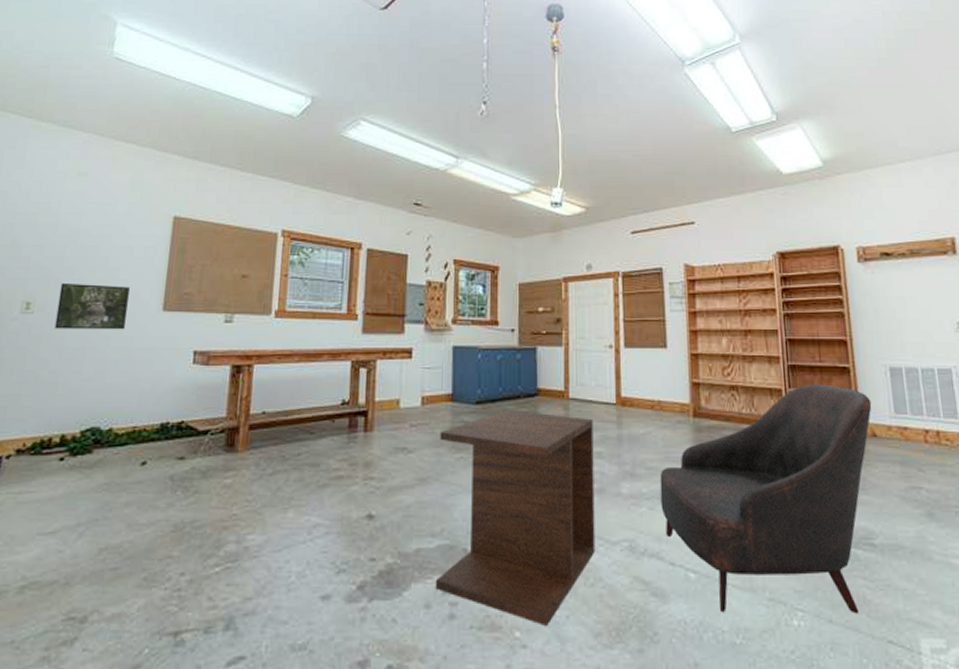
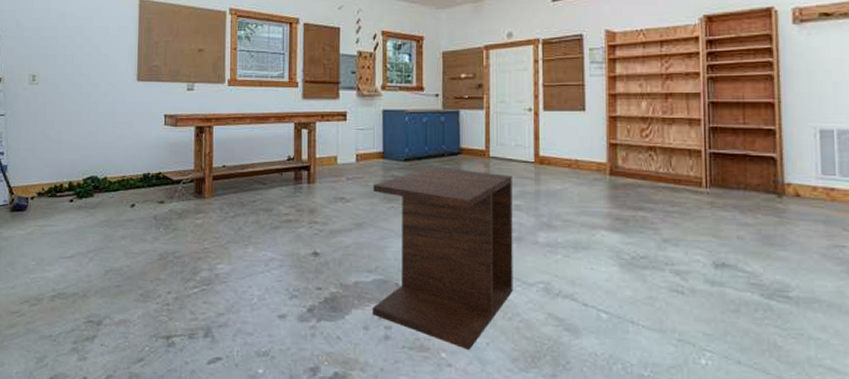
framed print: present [54,282,130,330] -> none [55,58,110,97]
armchair: present [659,384,872,614] -> none [575,145,797,358]

